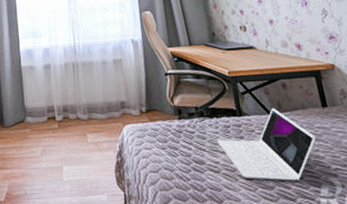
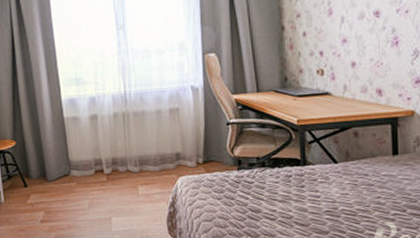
laptop: present [217,108,316,181] -> none [277,157,380,226]

